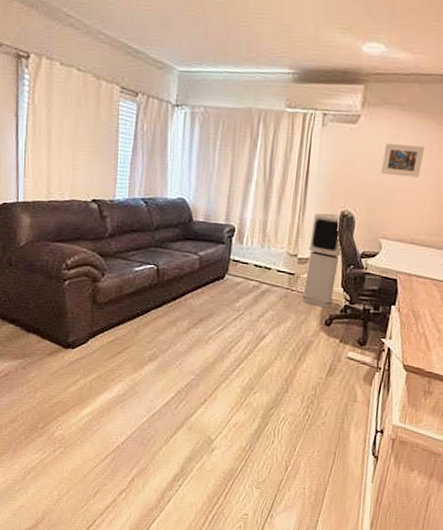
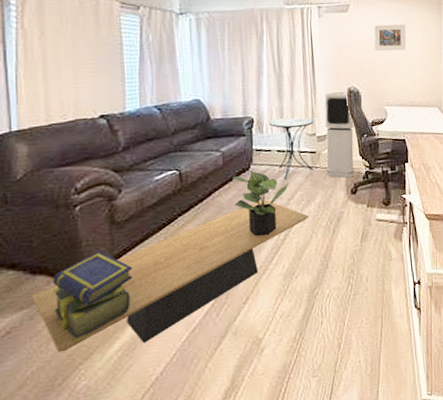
coffee table: none [25,310,277,414] -> present [31,198,309,353]
stack of books: none [41,324,108,397] -> present [53,250,133,342]
potted plant: none [205,281,261,347] -> present [231,171,289,237]
side table: none [250,231,298,296] -> present [269,117,314,179]

